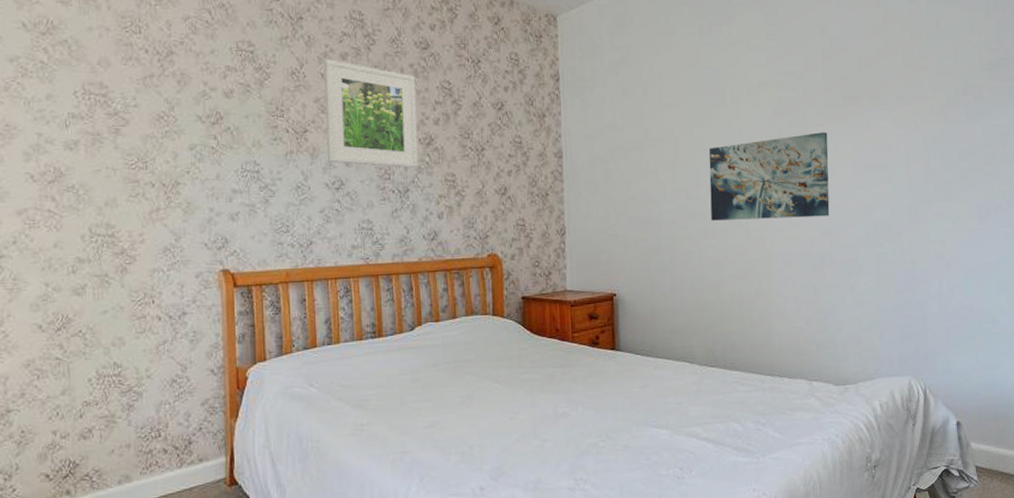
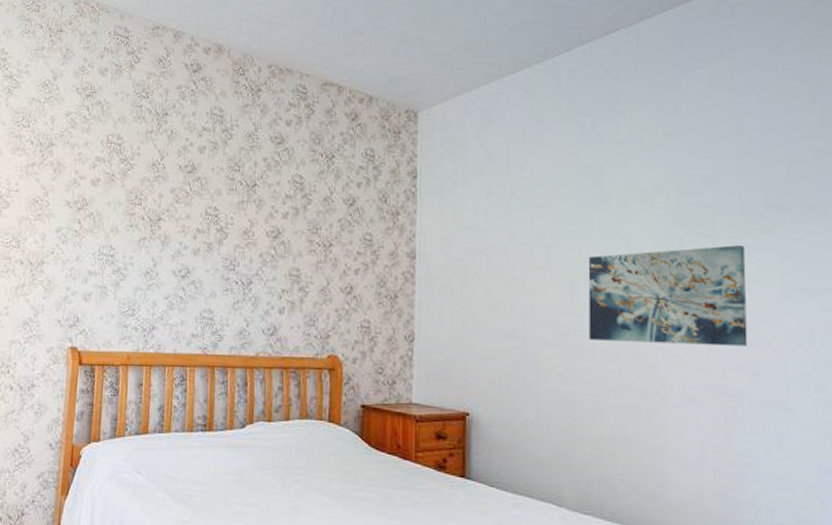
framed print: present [324,59,418,167] -> none [176,152,267,260]

